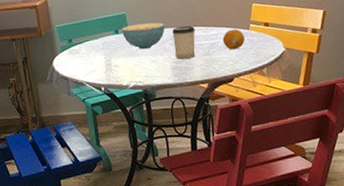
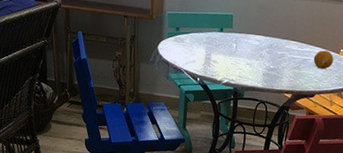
cereal bowl: present [122,22,166,50] -> none [226,26,267,52]
cup: present [172,25,196,59] -> none [269,37,292,69]

